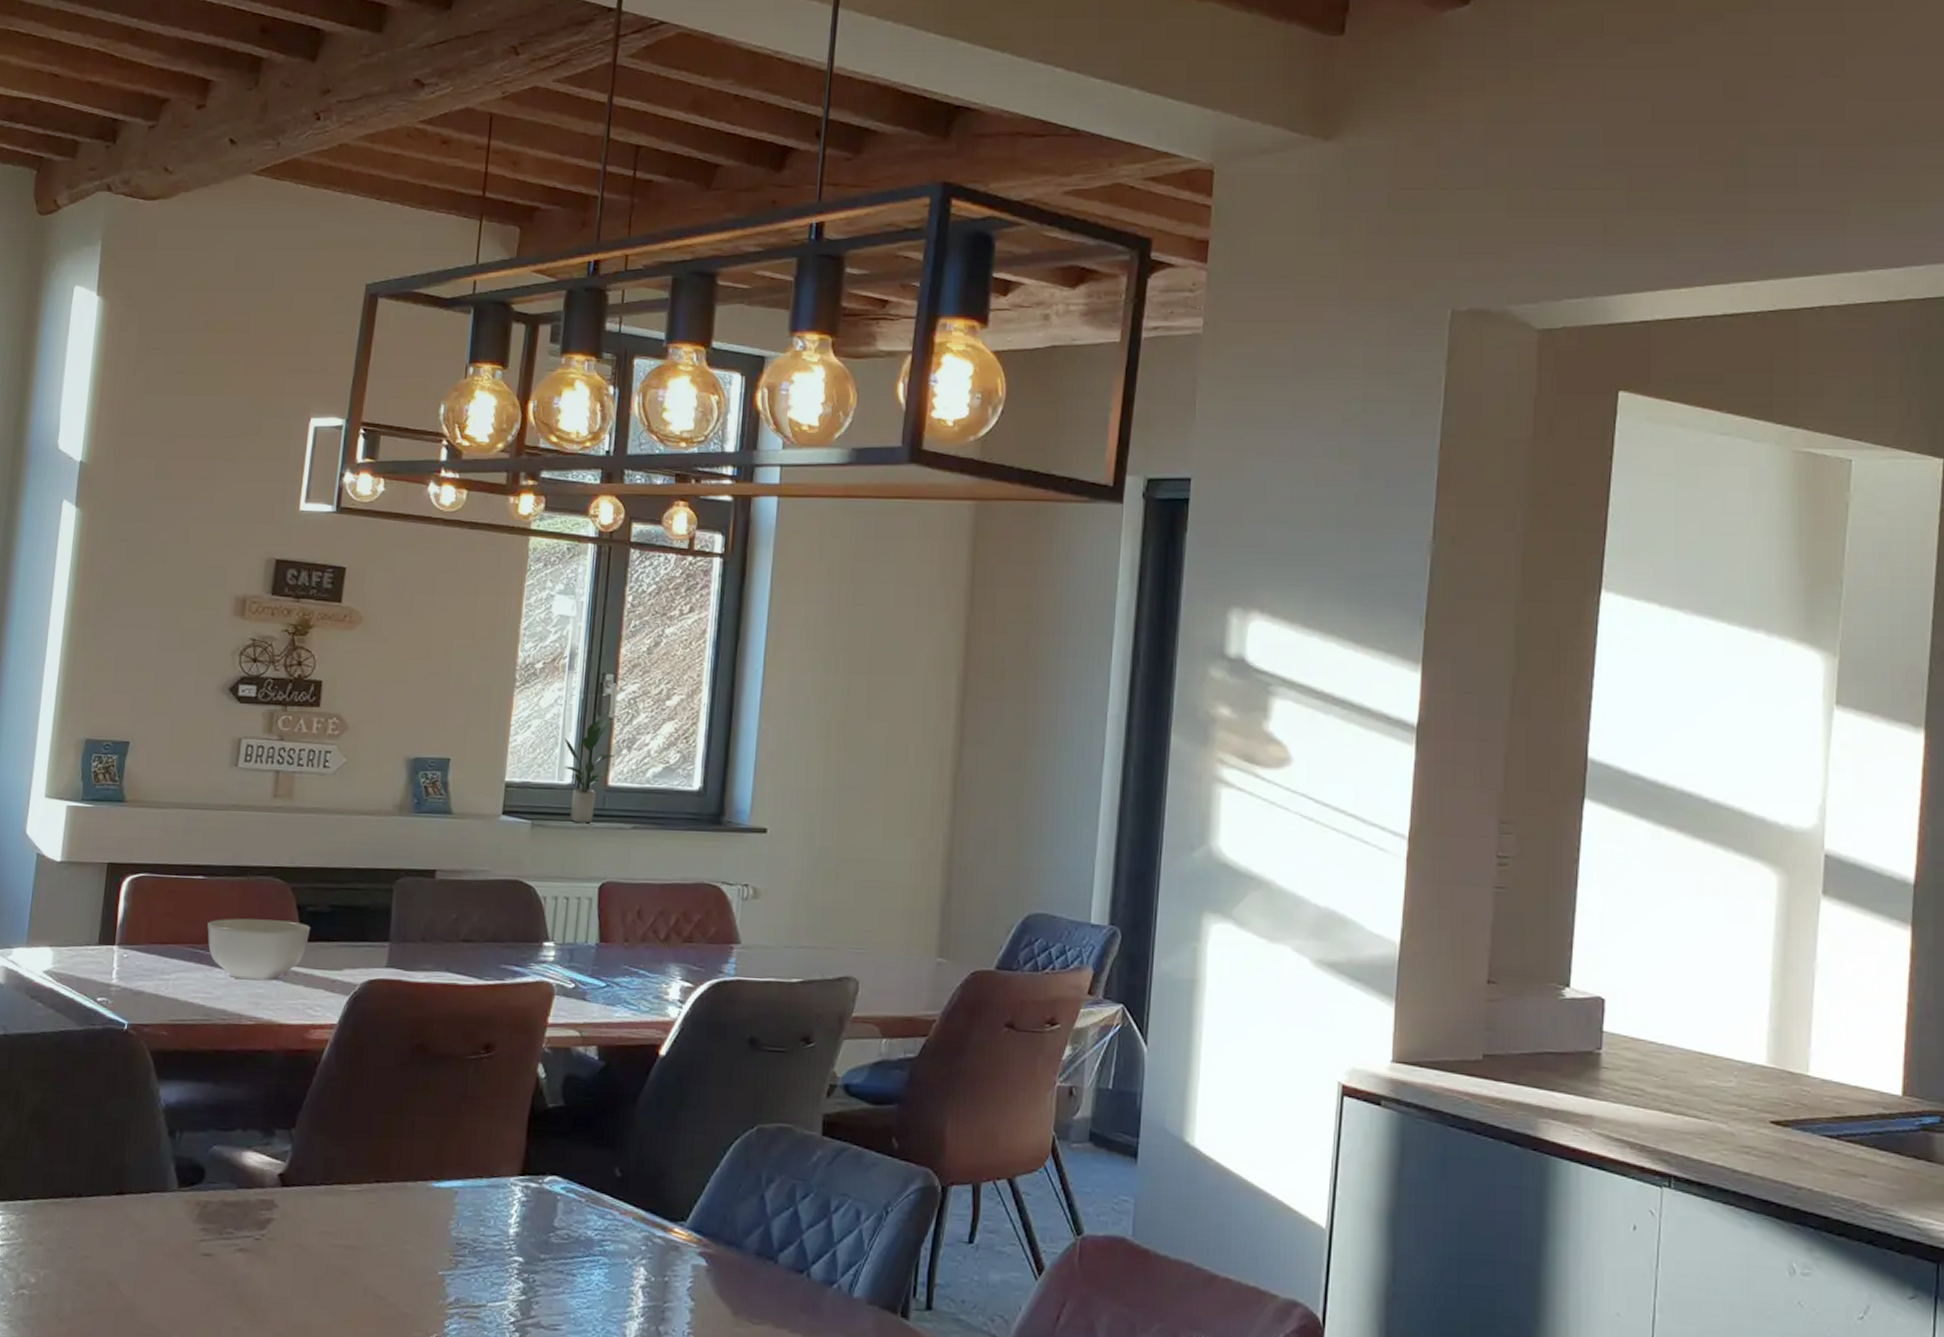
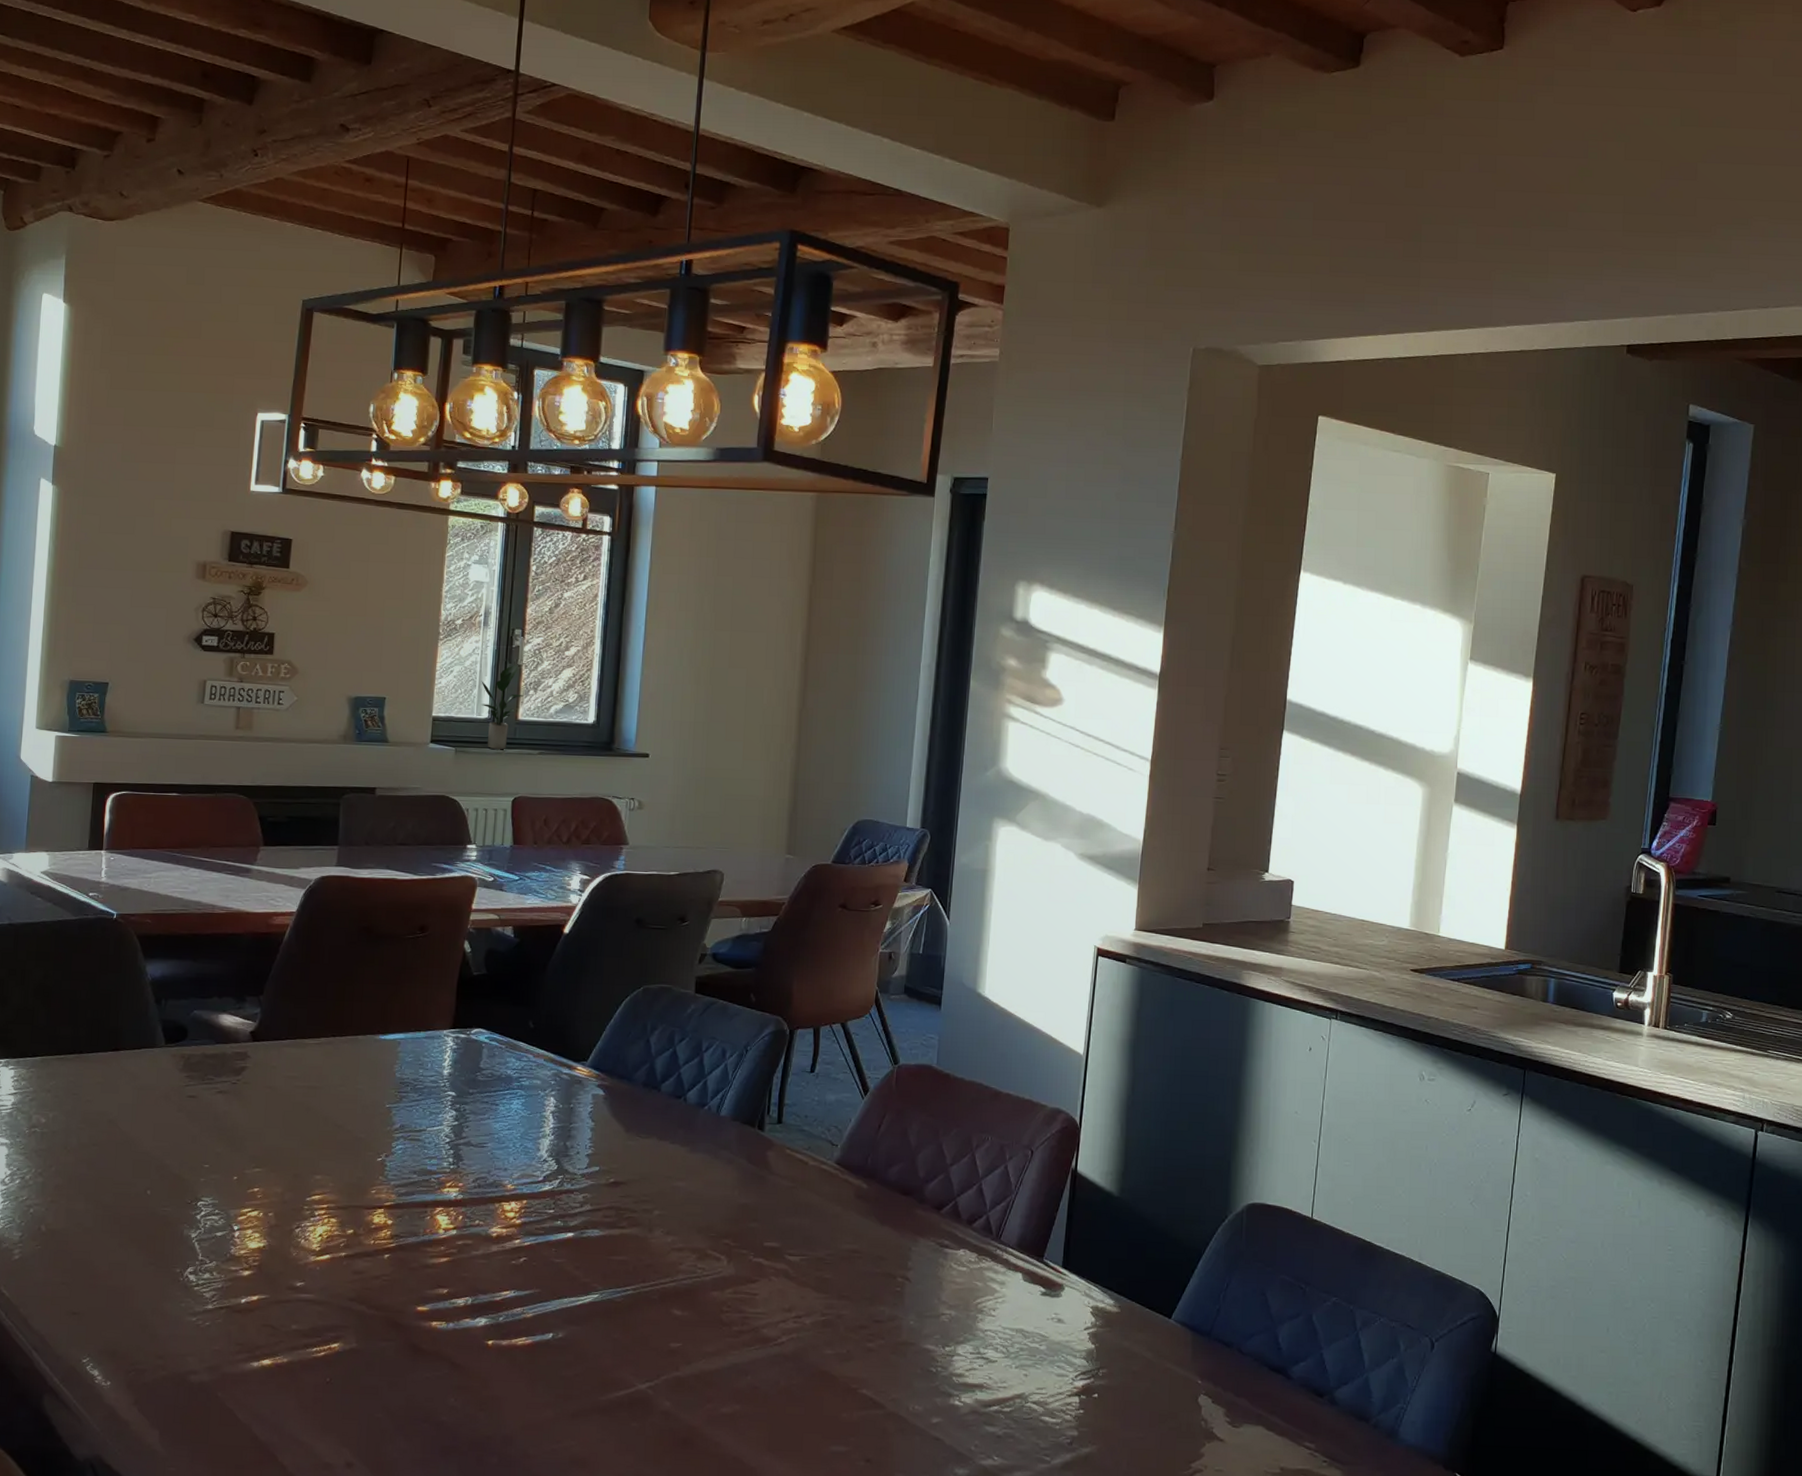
bowl: present [207,918,311,981] -> none [182,827,272,878]

